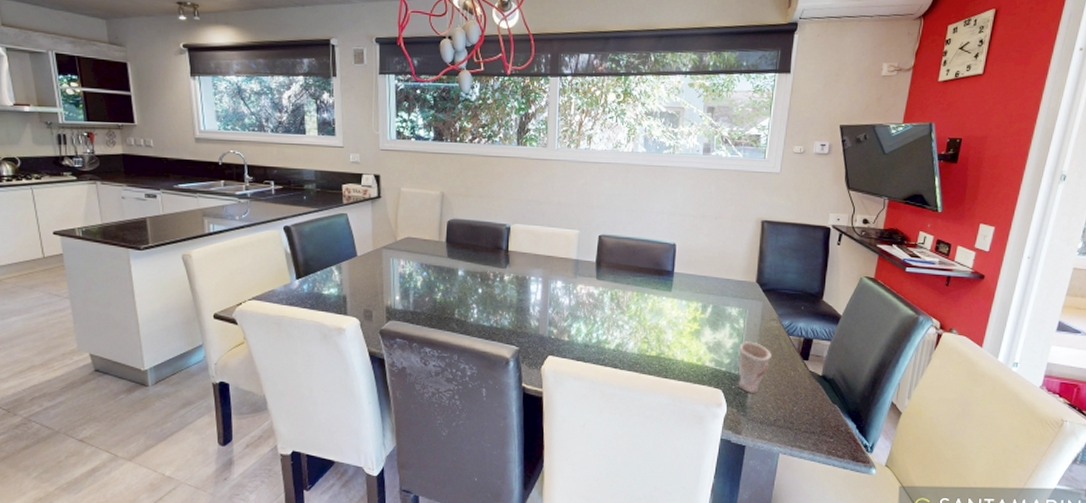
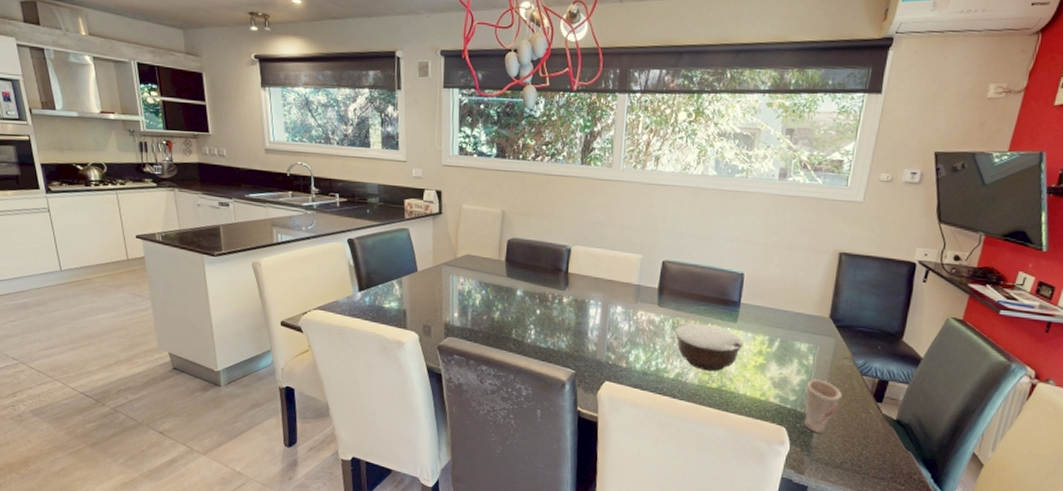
bowl: none [613,294,679,340] -> present [674,323,744,372]

